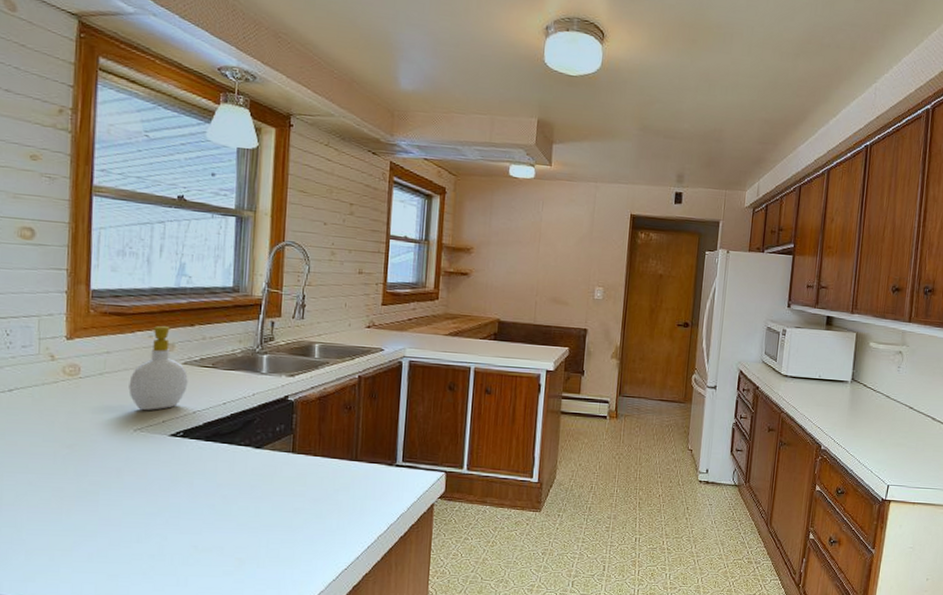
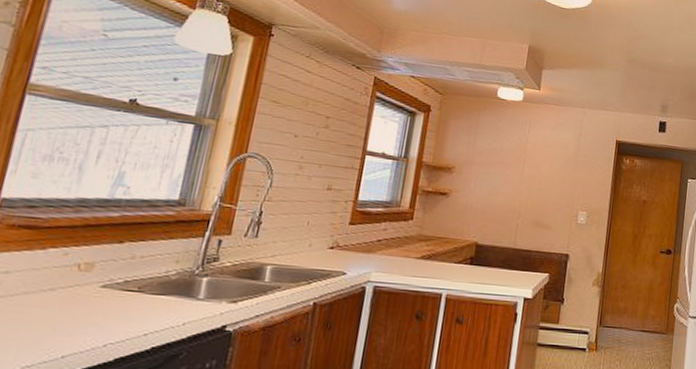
soap bottle: present [128,326,188,410] -> none [24,242,105,343]

